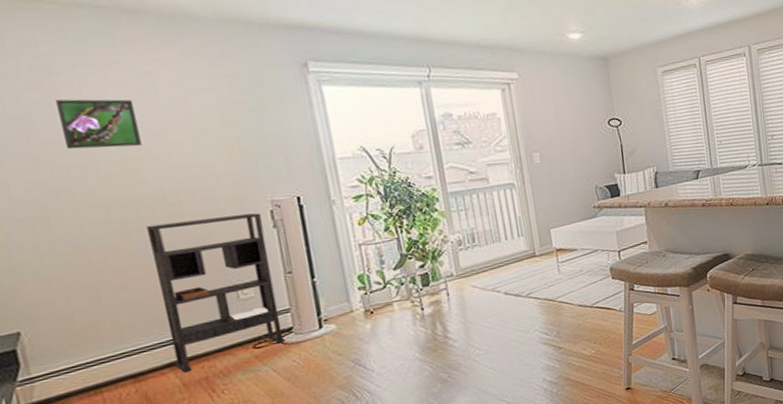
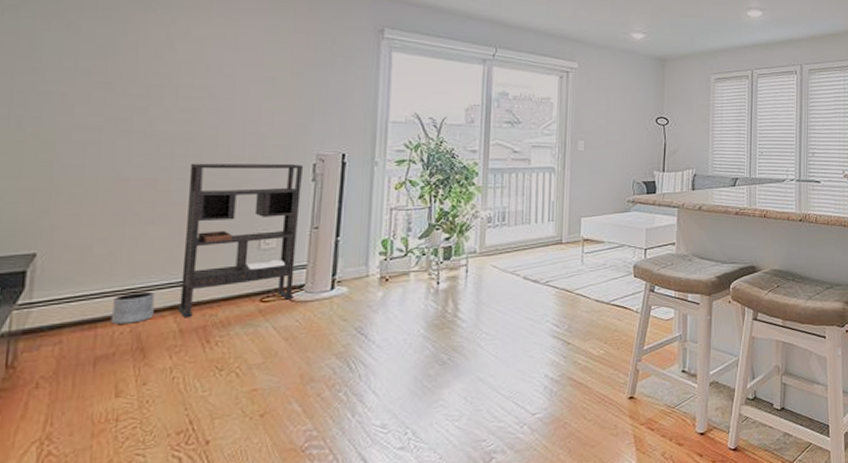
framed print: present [56,99,142,150] -> none [139,35,214,85]
planter: none [110,353,154,387] -> present [110,291,155,324]

